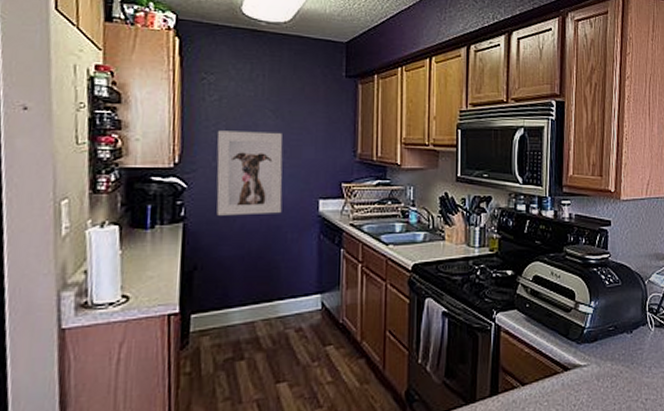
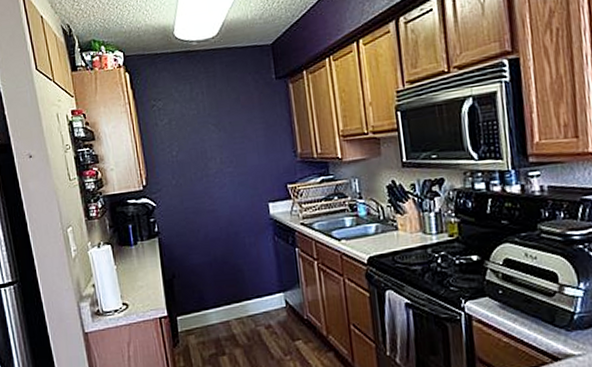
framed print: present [216,130,283,216] -> none [173,144,237,228]

